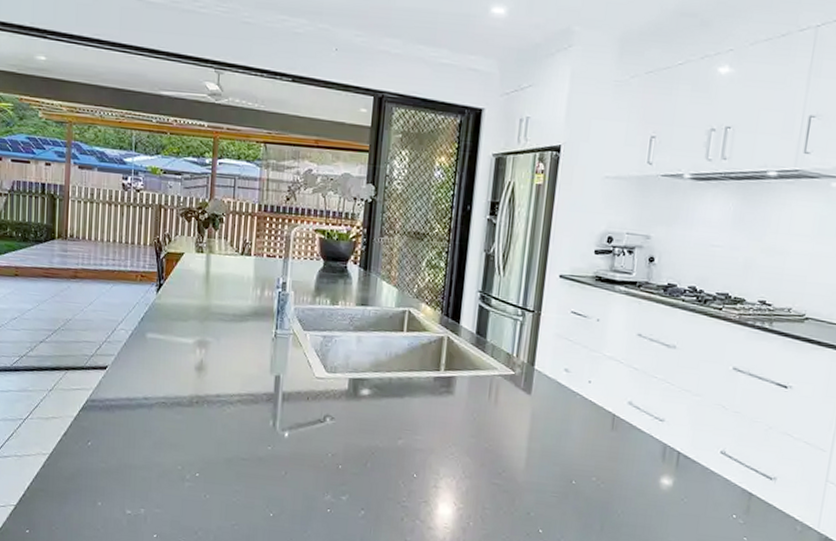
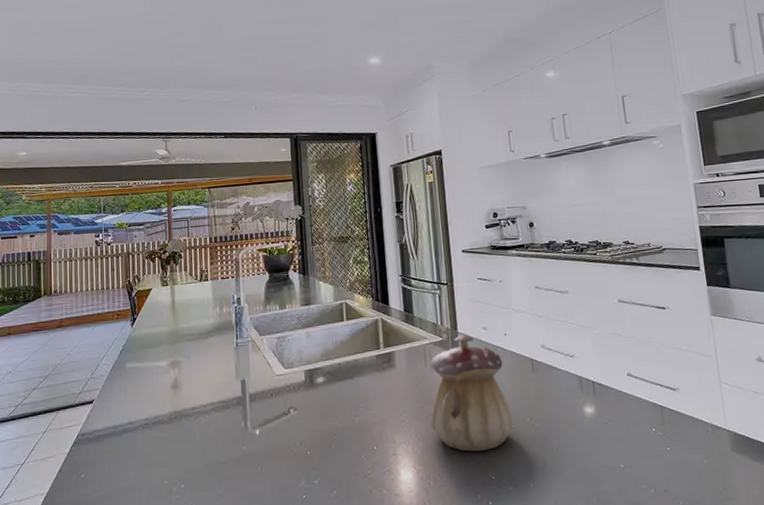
teapot: none [481,371,579,502] -> present [430,333,514,452]

